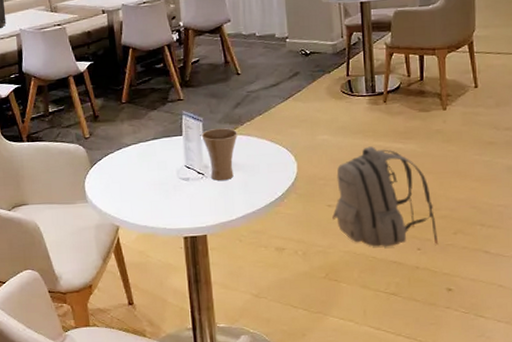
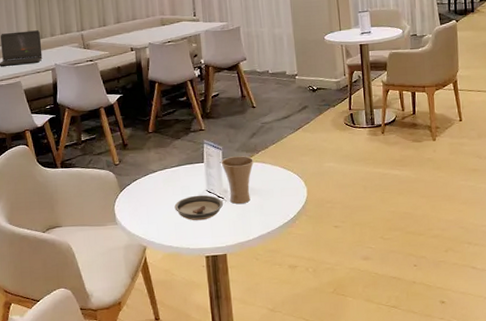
saucer: none [150,170,204,199] -> present [174,195,224,221]
backpack: present [332,146,439,247] -> none [339,173,432,264]

